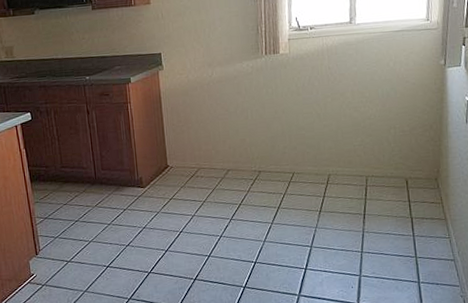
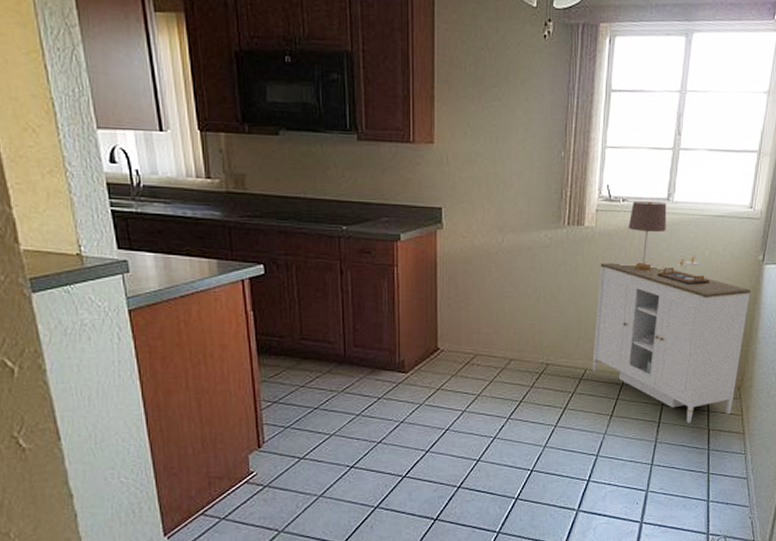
cabinet: none [296,25,437,214] -> present [592,201,751,424]

